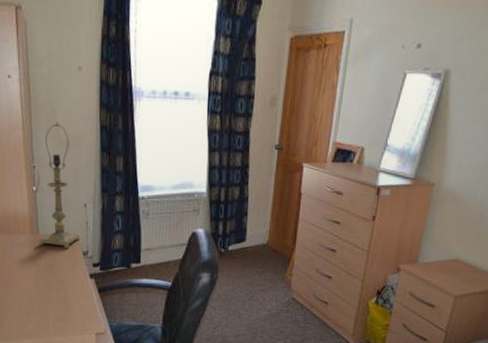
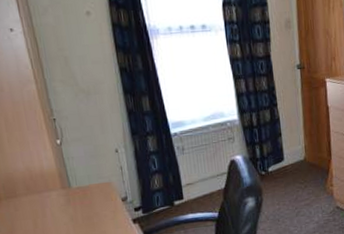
table lamp: present [38,121,82,248] -> none [62,70,118,199]

